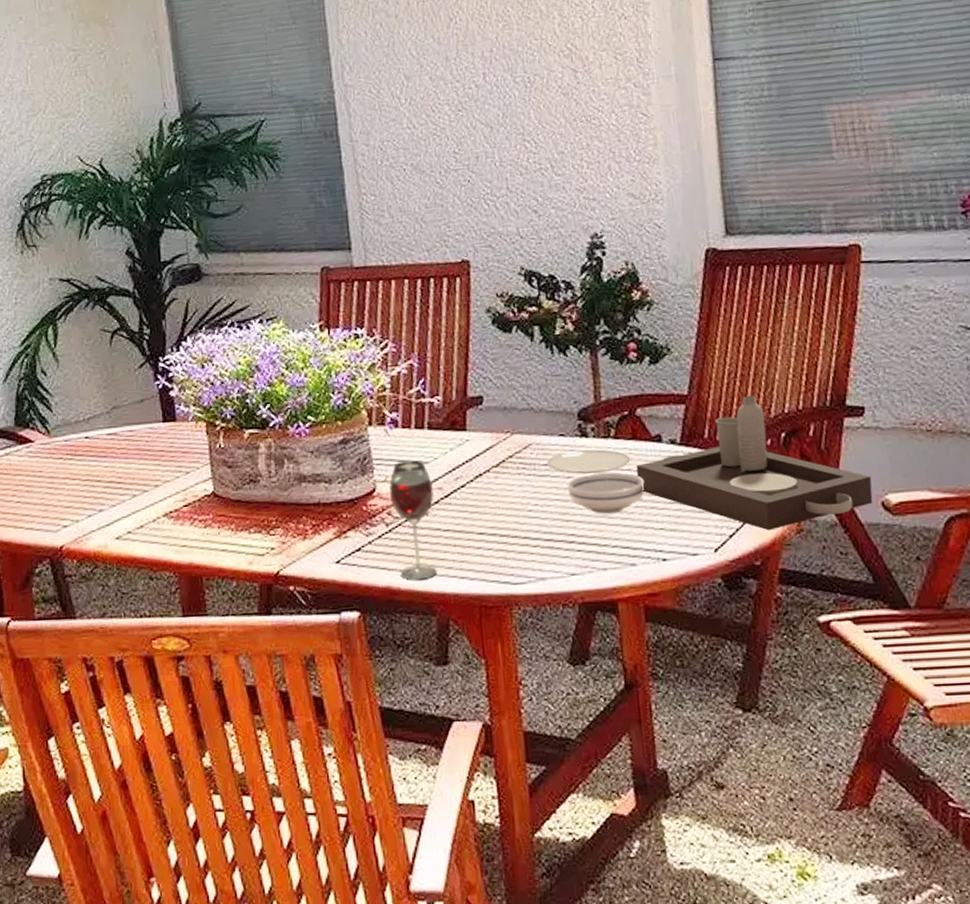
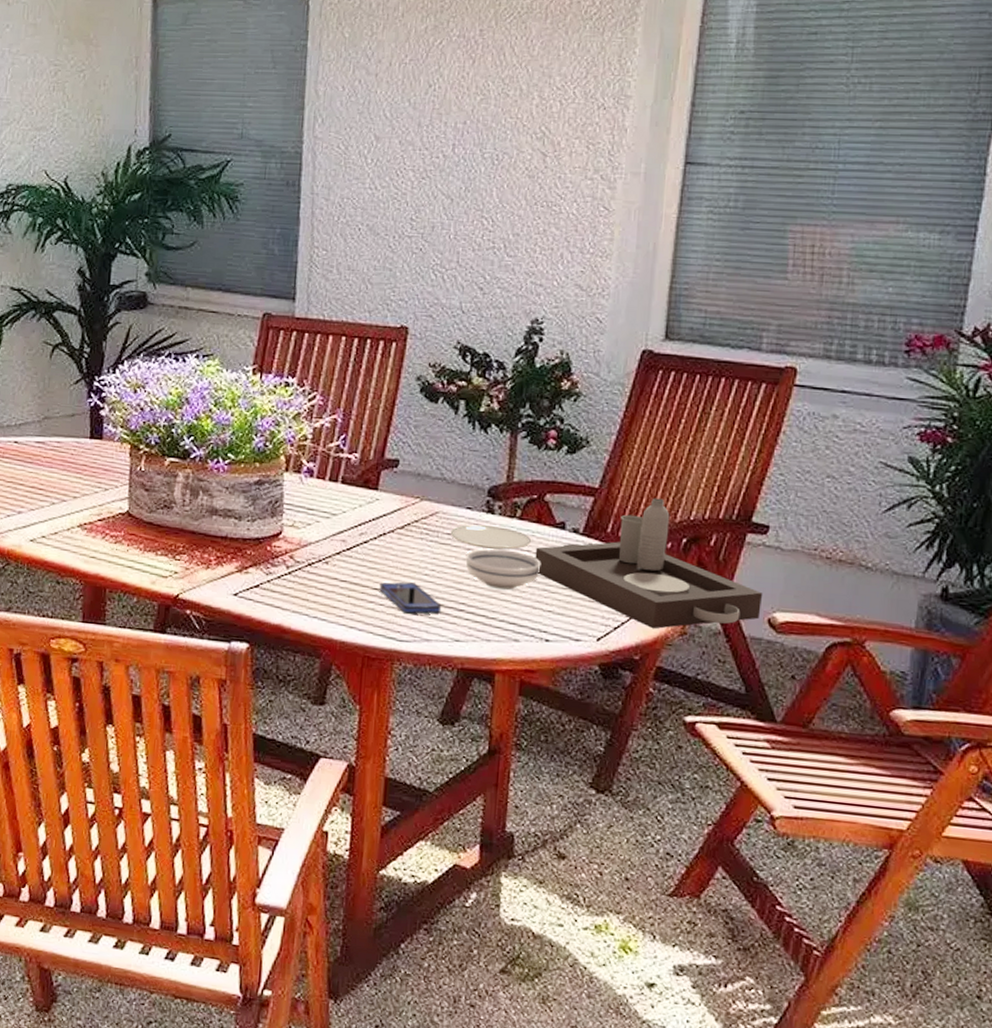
wineglass: present [389,460,437,580] -> none [293,509,337,623]
mobile phone: none [484,521,552,554] -> present [379,582,442,614]

